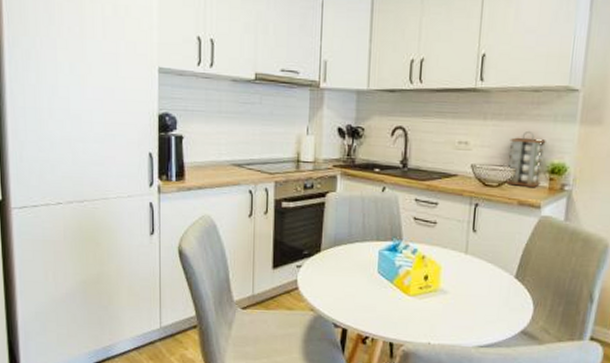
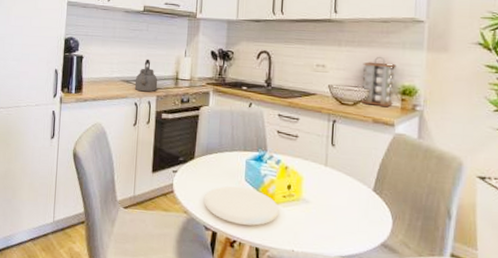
kettle: none [248,138,276,178] -> present [134,59,158,92]
plate: none [332,279,415,320] -> present [203,186,280,226]

